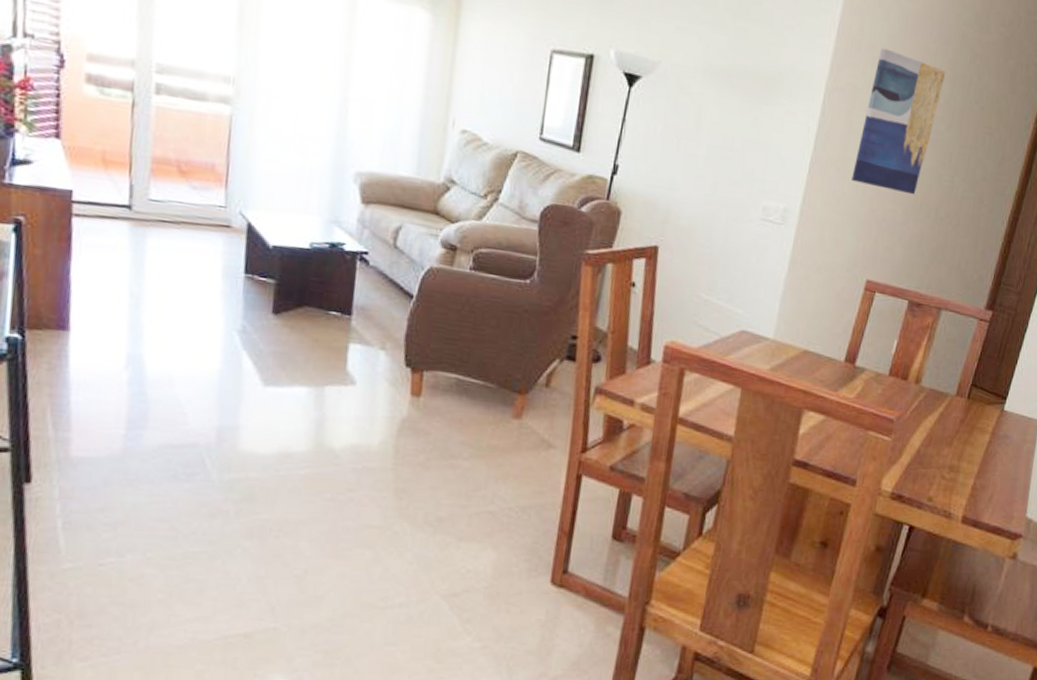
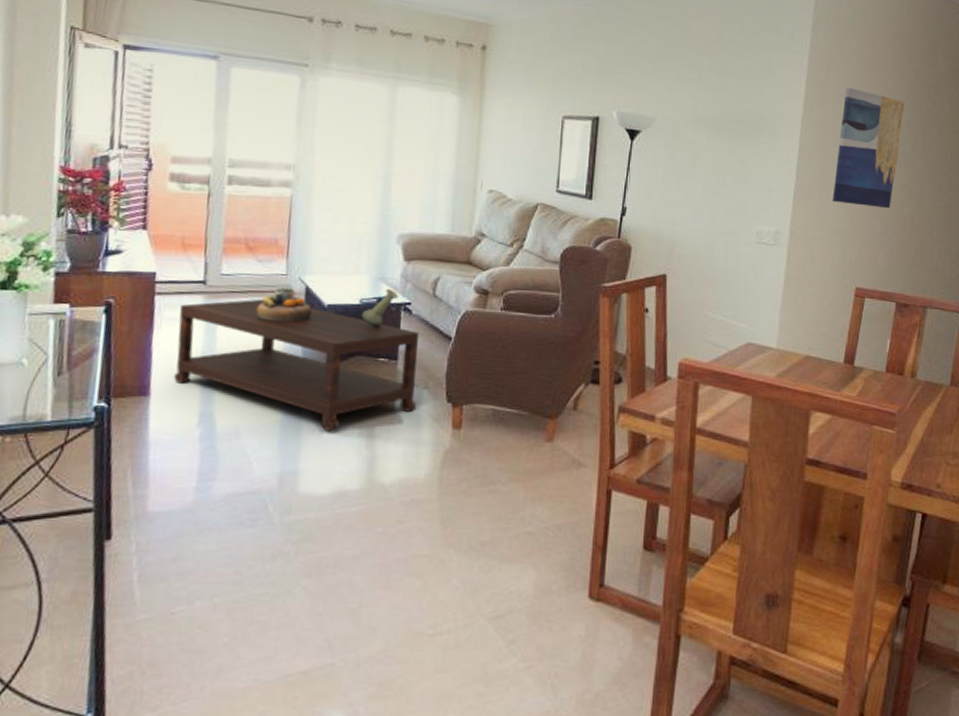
coffee table: none [96,230,376,387] -> present [174,298,419,432]
decorative bowl: none [190,221,255,262] -> present [256,287,312,322]
vase: none [310,233,354,277] -> present [361,288,399,327]

